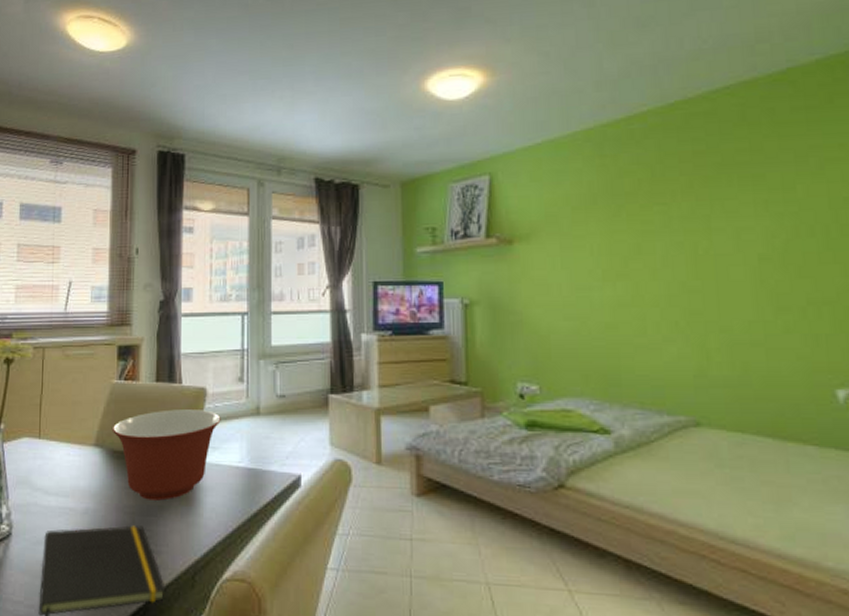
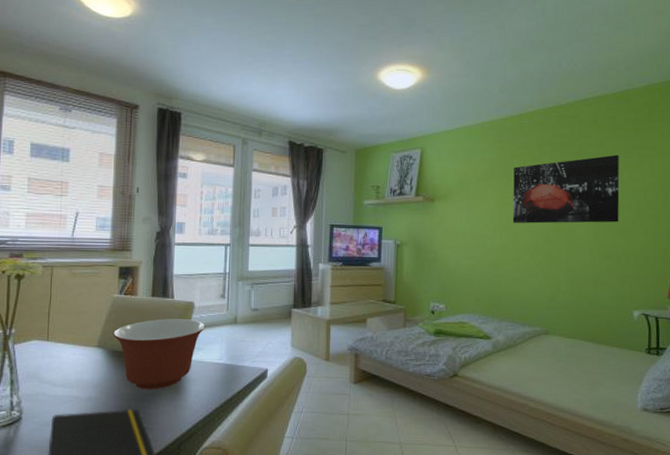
wall art: none [624,160,797,267] -> present [512,154,620,224]

